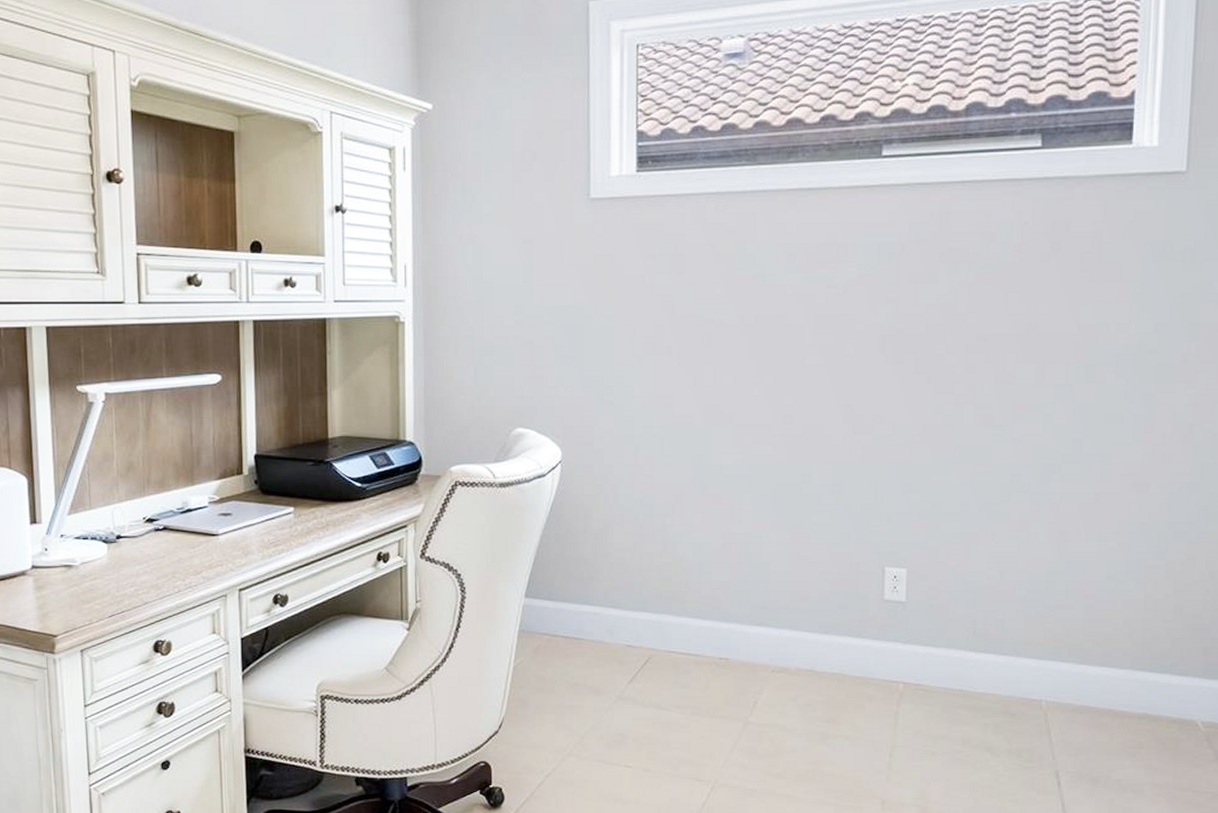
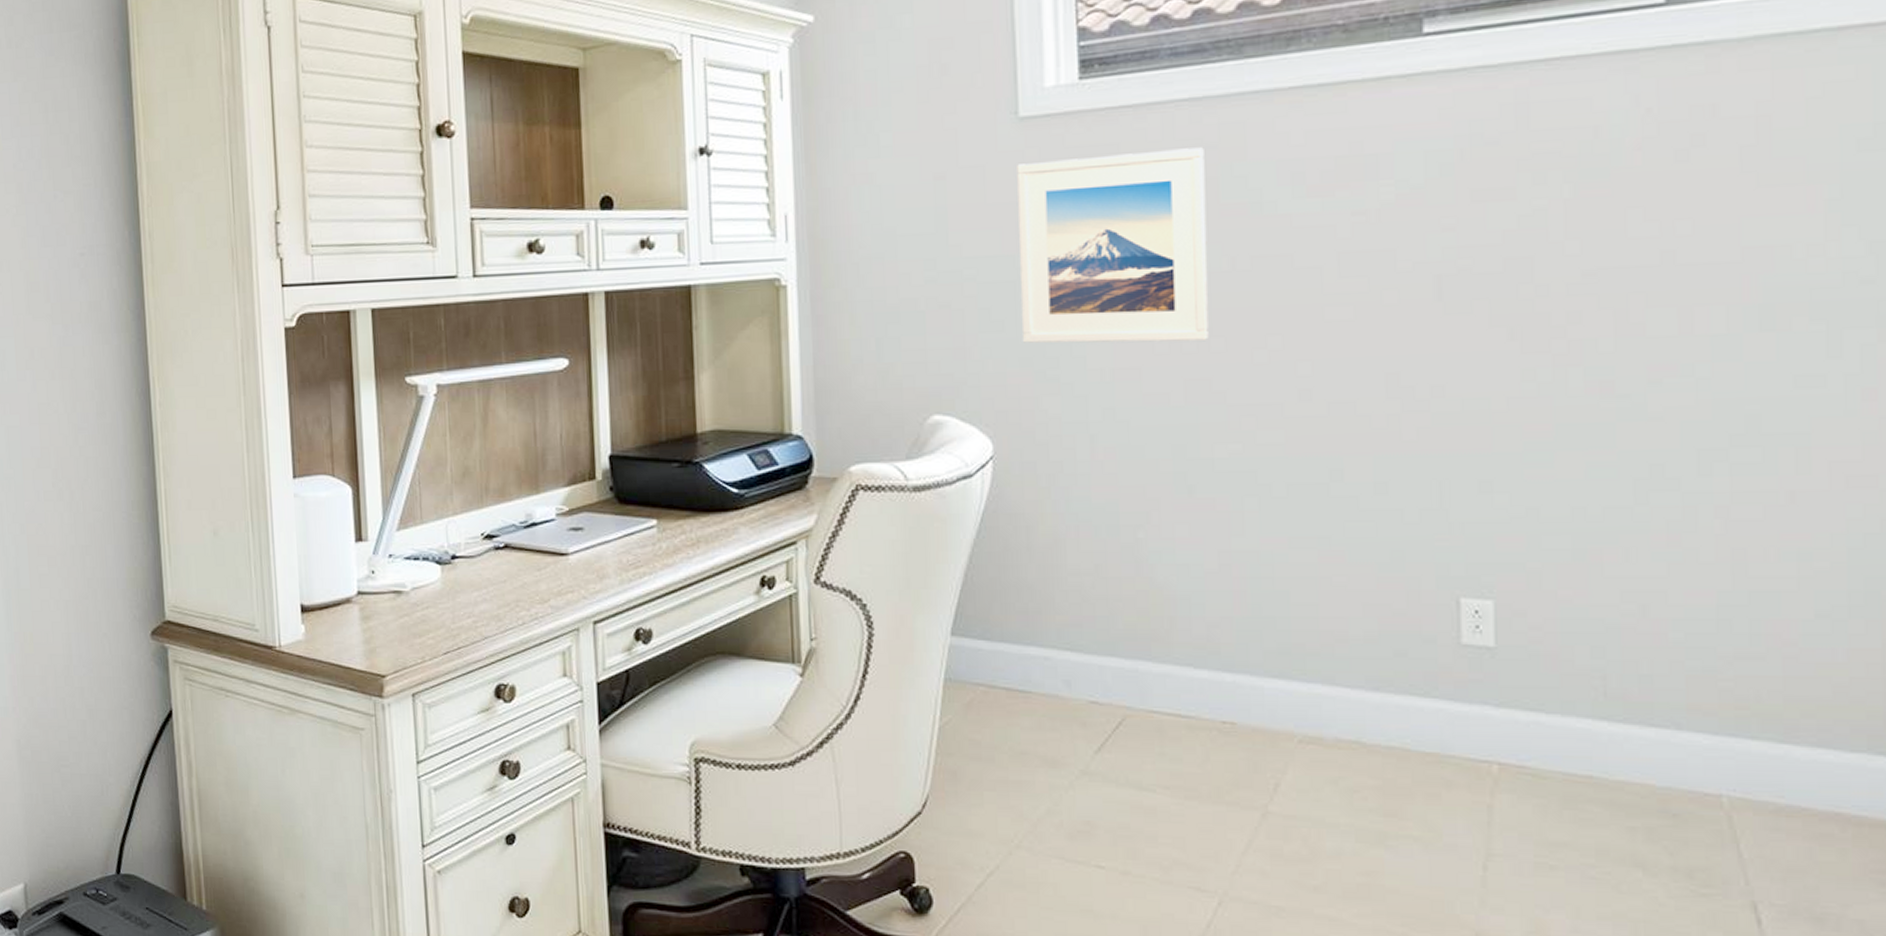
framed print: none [586,230,726,378] -> present [1017,147,1209,344]

